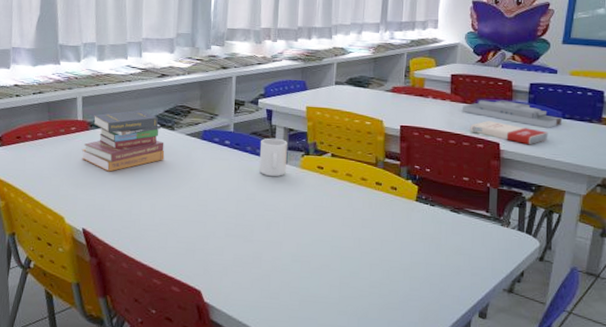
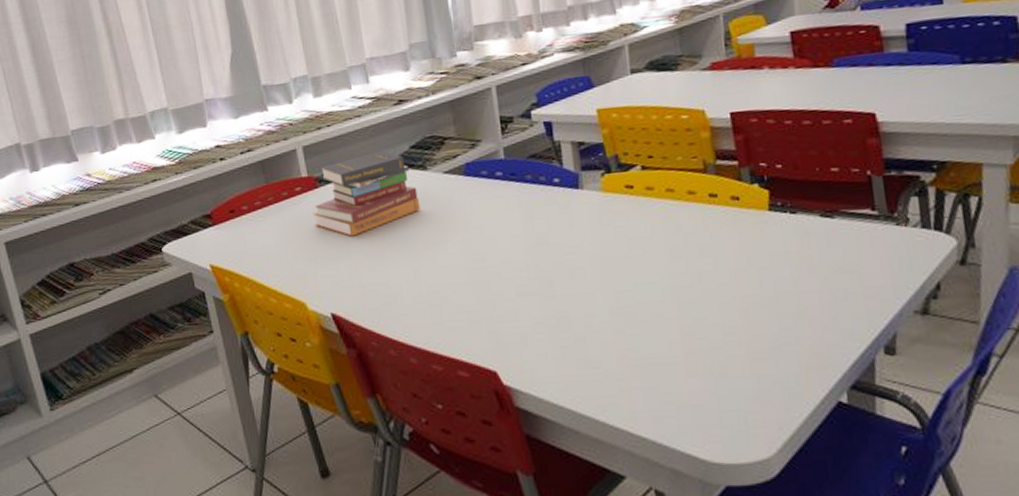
cup: present [258,138,287,177] -> none [542,157,584,210]
desk organizer: present [461,100,563,128] -> none [812,52,963,82]
book: present [470,121,548,145] -> none [828,84,945,109]

